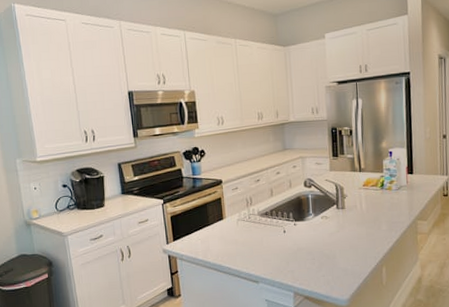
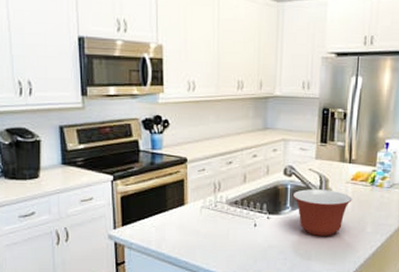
mixing bowl: none [313,196,366,237] -> present [292,189,352,236]

